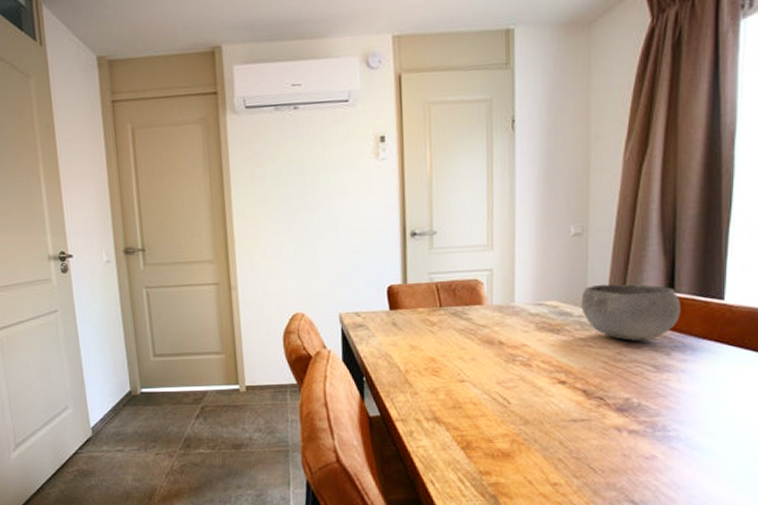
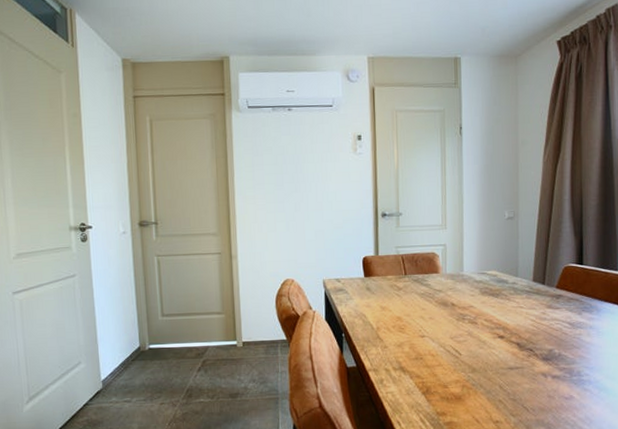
bowl: present [581,283,680,341] -> none [514,257,588,303]

